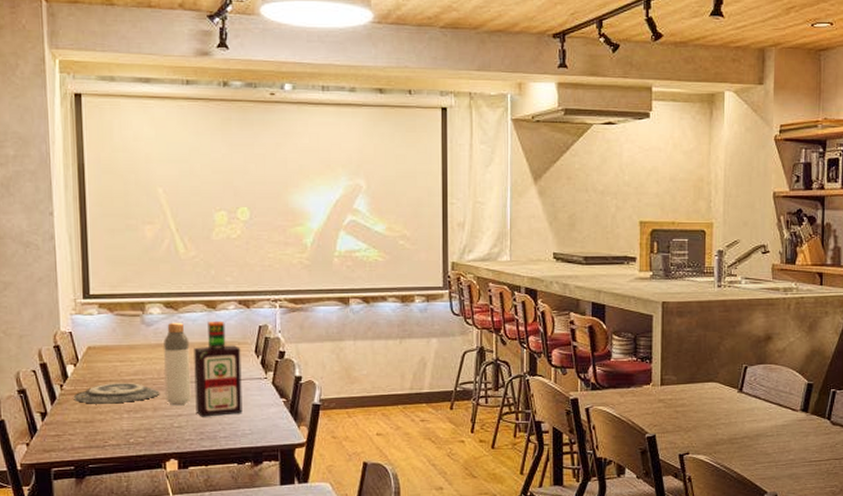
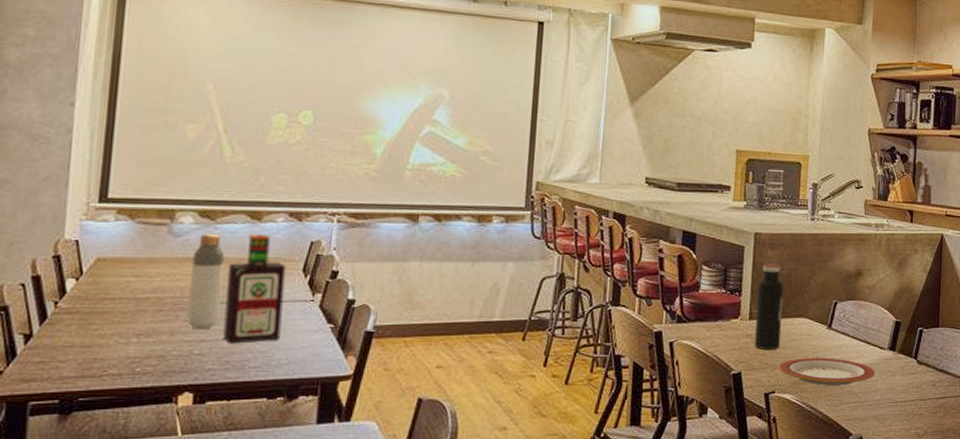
plate: present [73,383,160,404] -> none [69,301,181,326]
water bottle: none [666,331,694,413] -> present [754,263,784,350]
plate: none [691,420,789,446] -> present [778,358,876,385]

